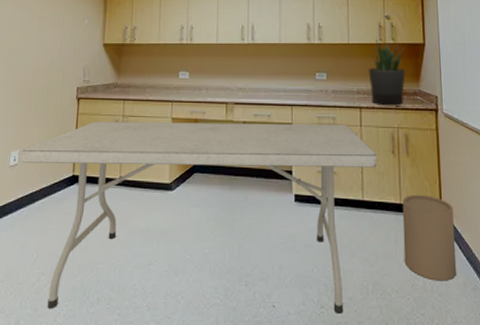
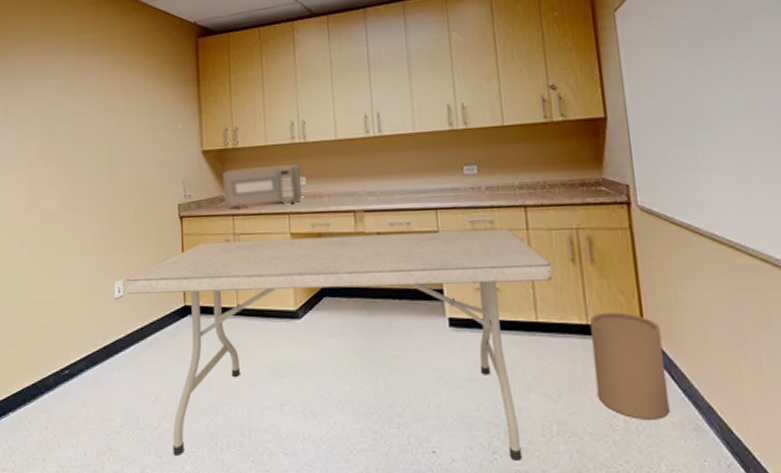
microwave: none [118,60,185,95] -> present [222,163,303,209]
planter: present [368,38,405,107] -> none [532,115,583,203]

